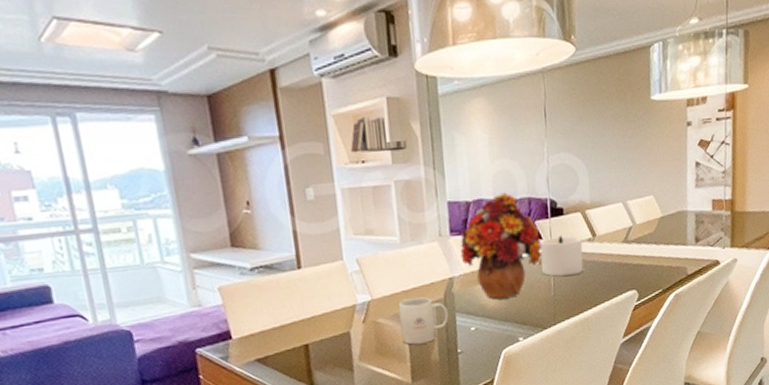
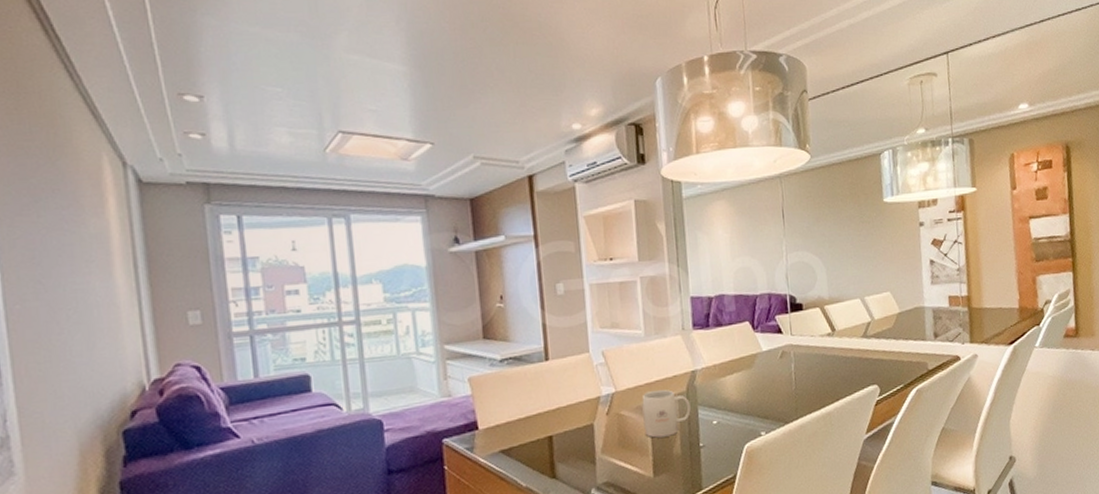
books: present [351,117,408,153] -> none [600,218,654,251]
flower arrangement: present [460,192,542,299] -> none [702,288,783,392]
candle: present [540,235,583,277] -> none [781,329,824,371]

